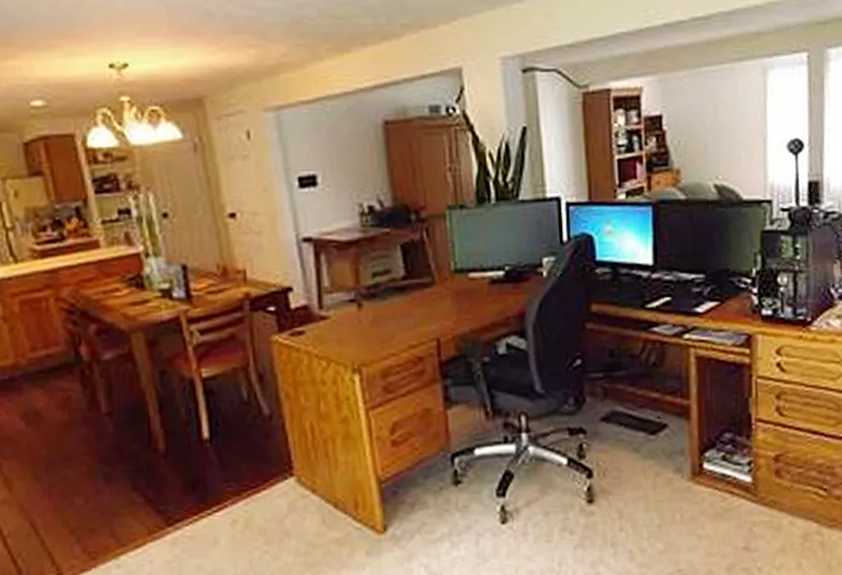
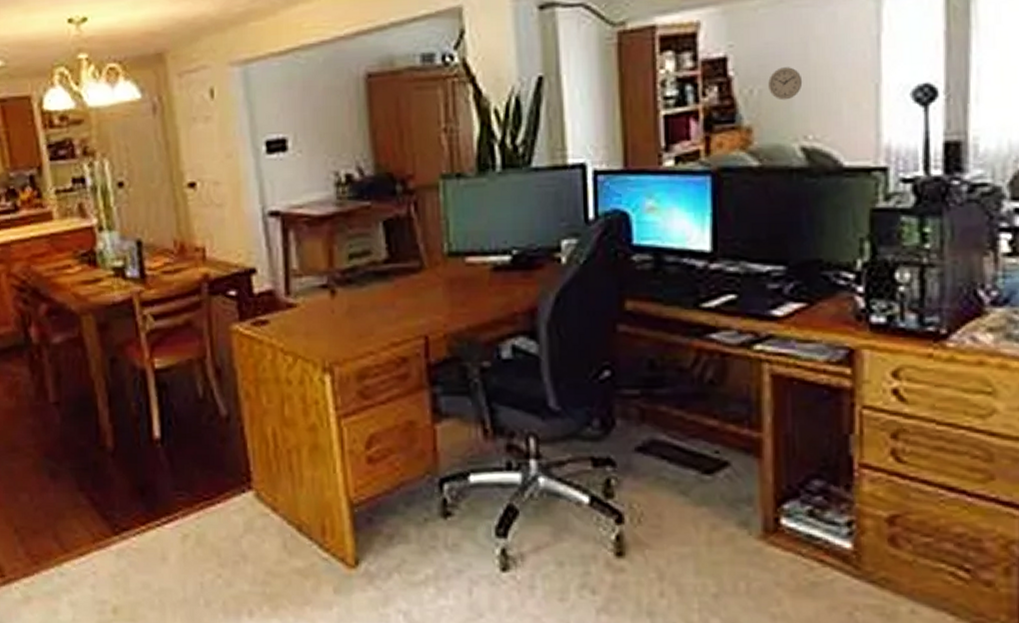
wall clock: none [691,124,715,149] -> present [768,67,803,101]

